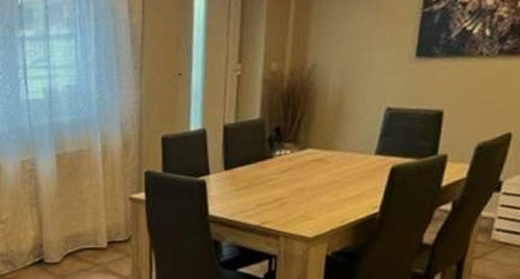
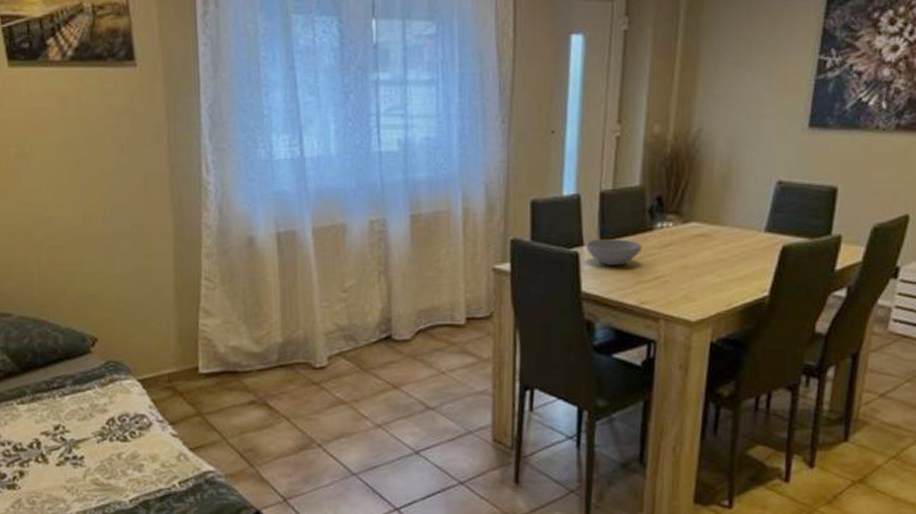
bowl: none [212,167,263,192] -> present [586,238,643,266]

